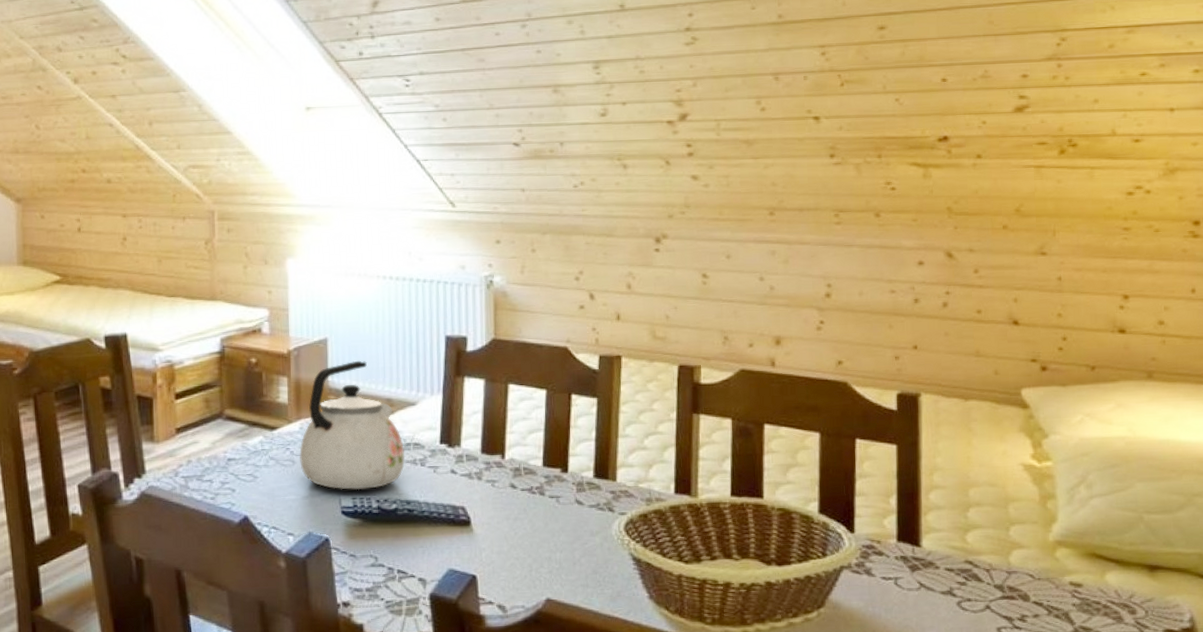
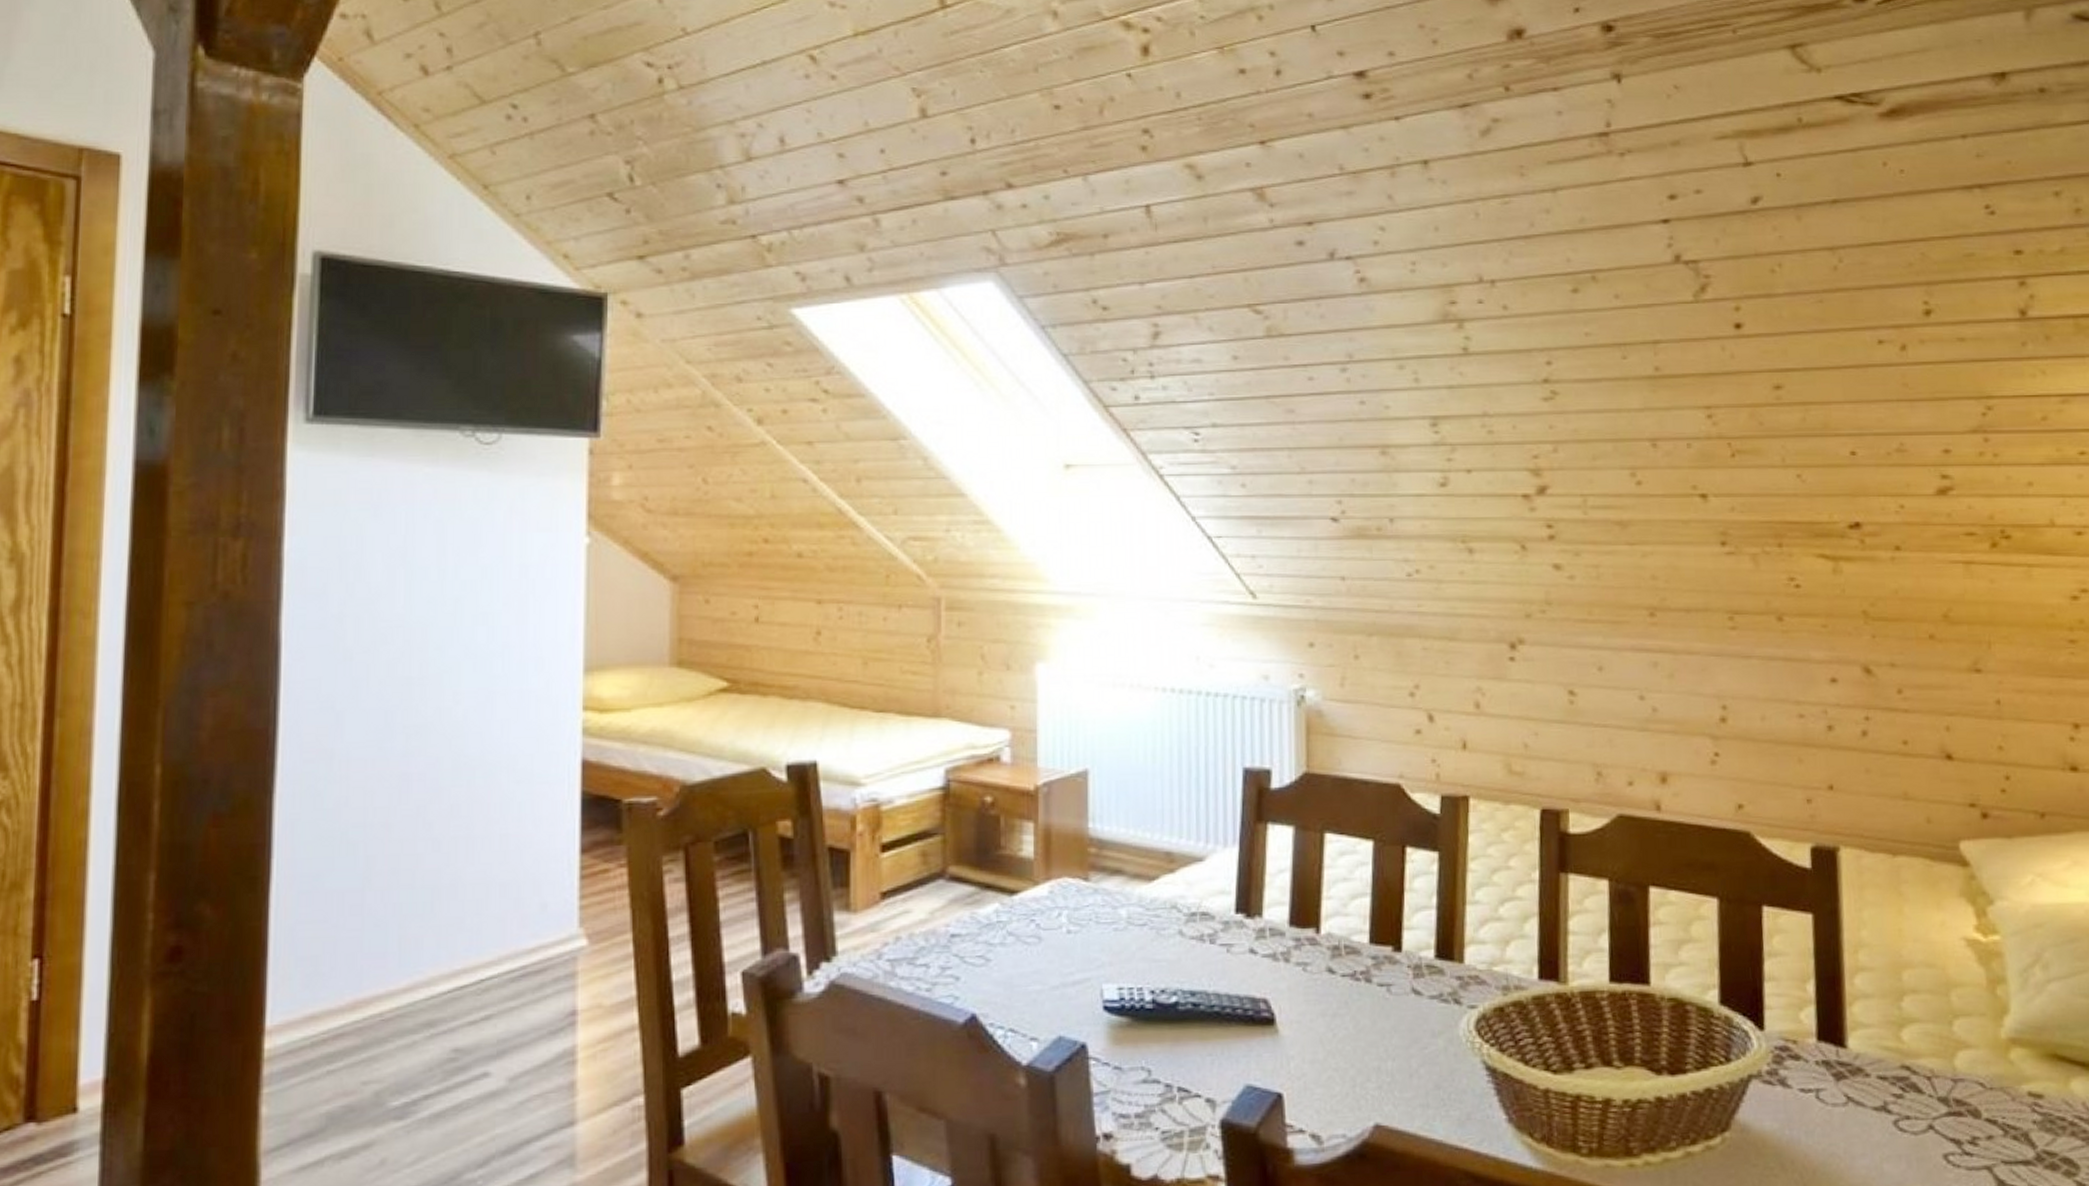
kettle: present [299,360,406,490] -> none [1048,800,1190,978]

